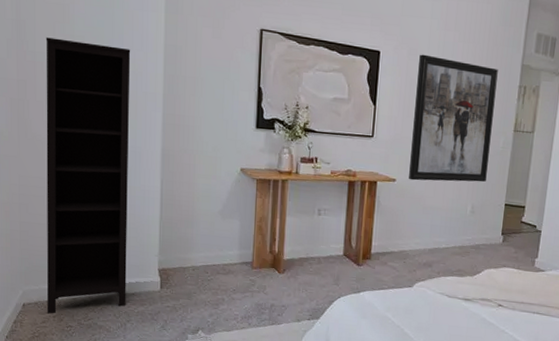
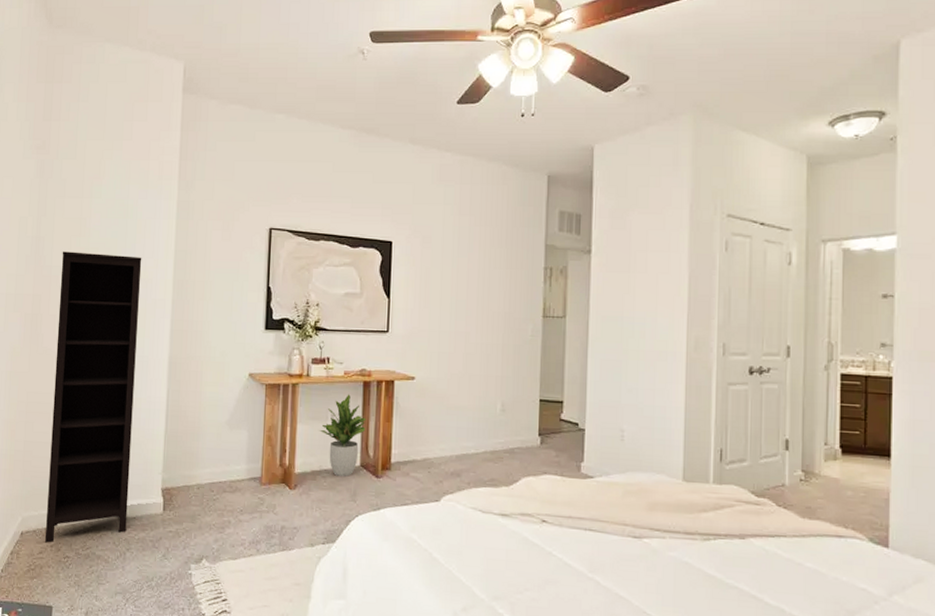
potted plant: none [306,192,350,264] -> present [319,394,366,477]
wall art: present [409,54,498,182] -> none [429,241,520,378]

